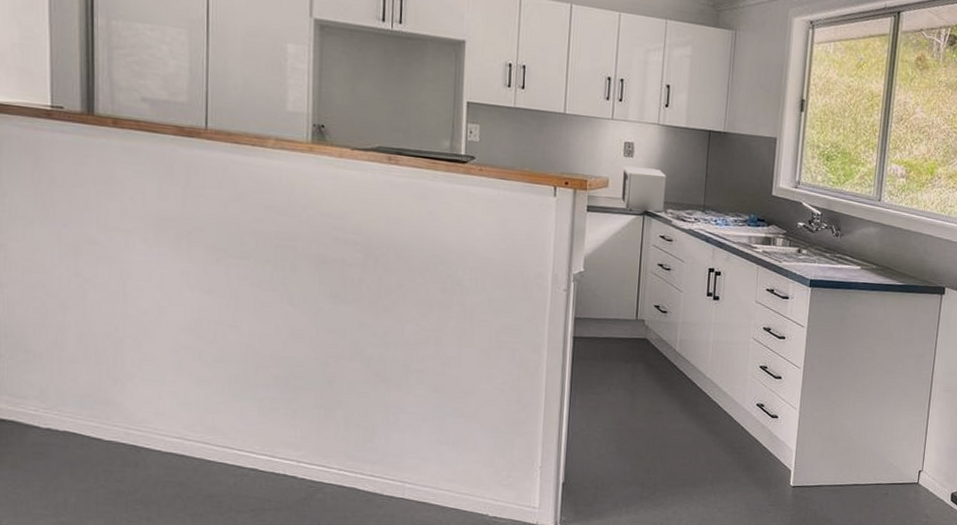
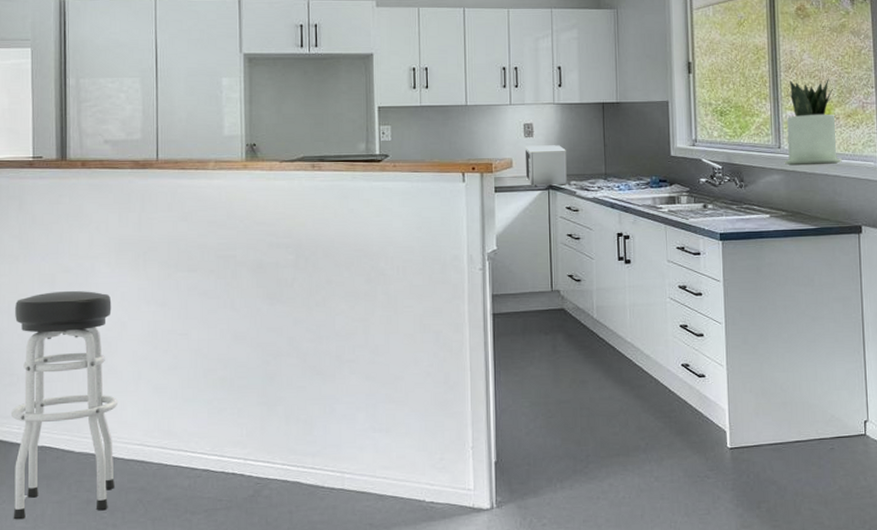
bar stool: none [27,264,154,506] -> present [11,290,117,520]
planter: none [881,133,940,225] -> present [783,79,843,166]

